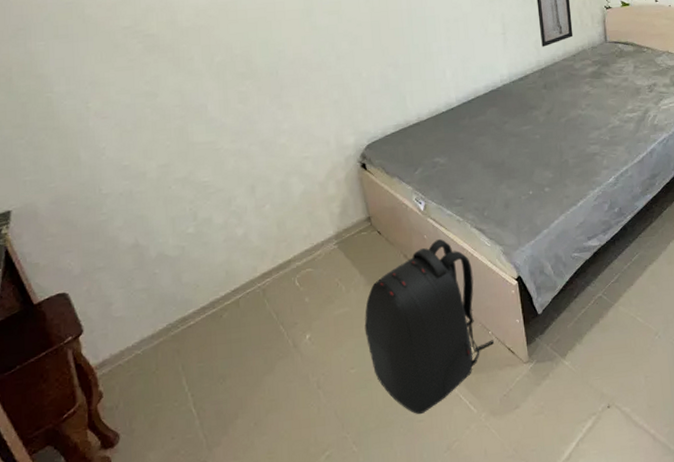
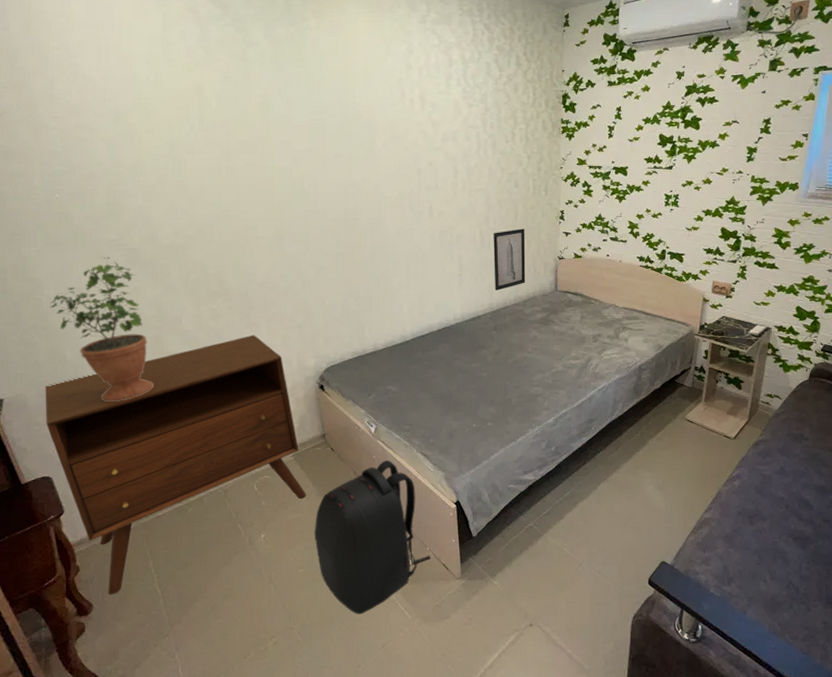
cabinet: none [57,115,353,421] -> present [45,334,306,595]
potted plant: none [60,45,180,204] -> present [49,257,154,403]

